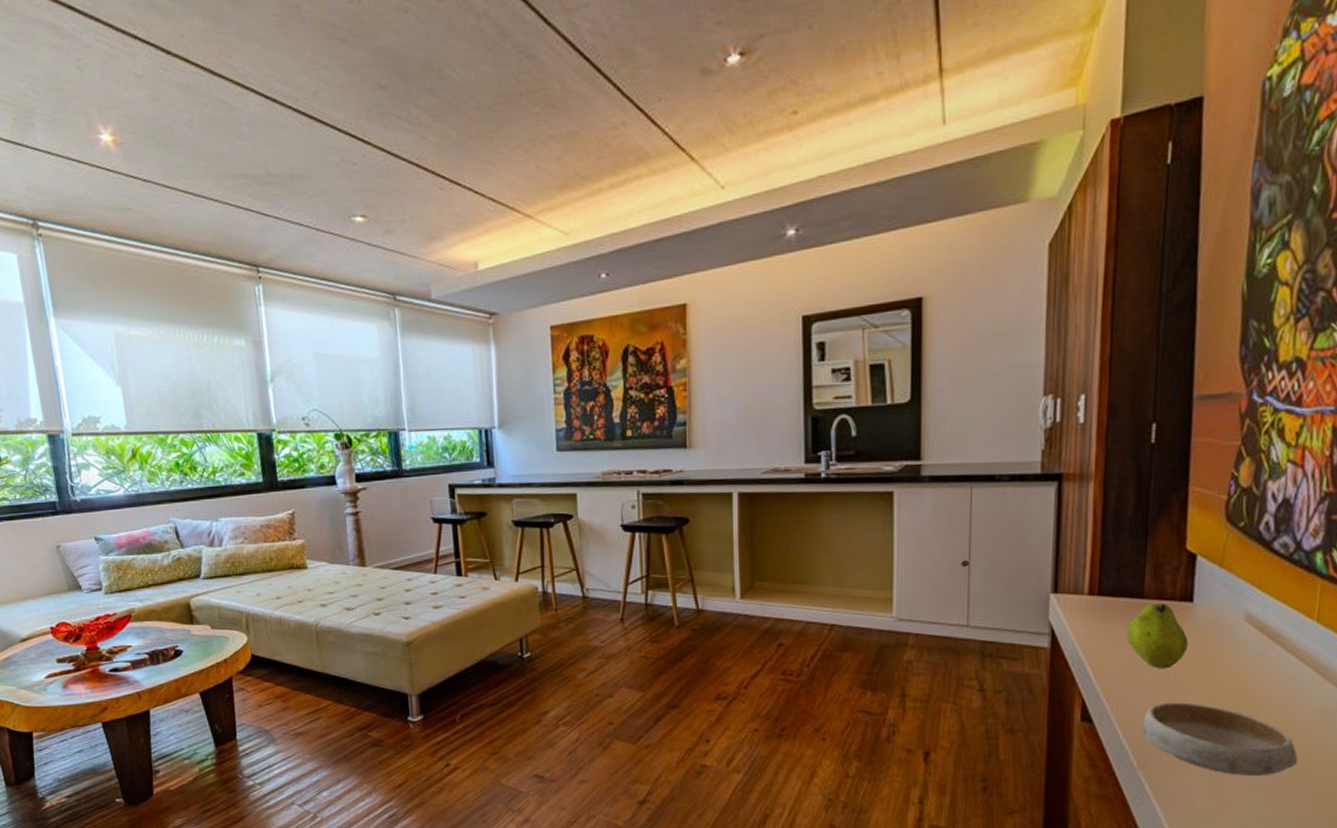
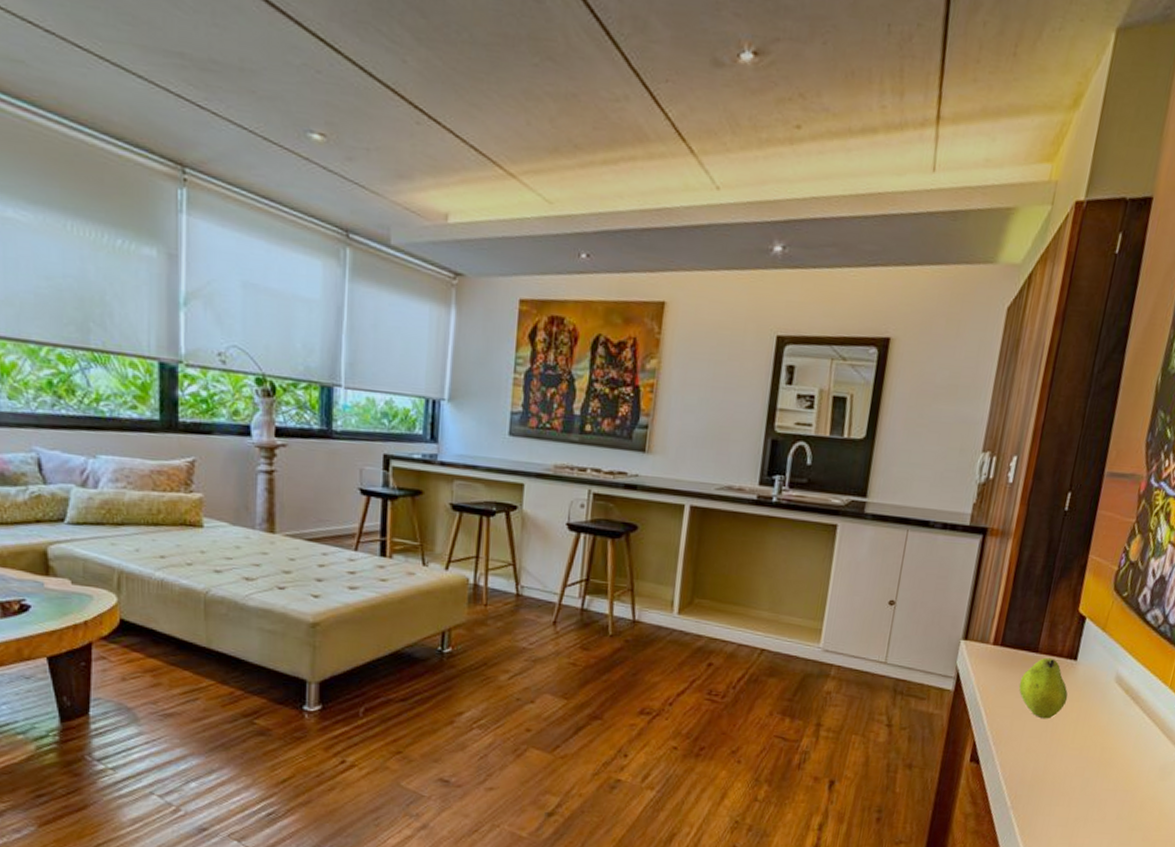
bowl: present [1142,702,1298,777] -> none [1019,750,1138,822]

